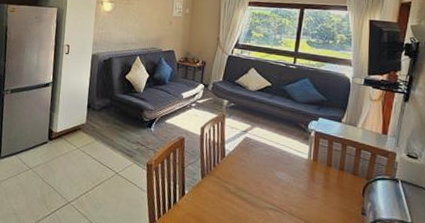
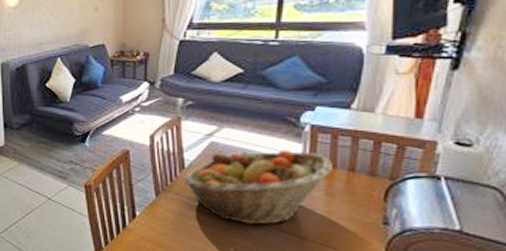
fruit basket: none [223,146,329,209] -> present [183,149,333,225]

